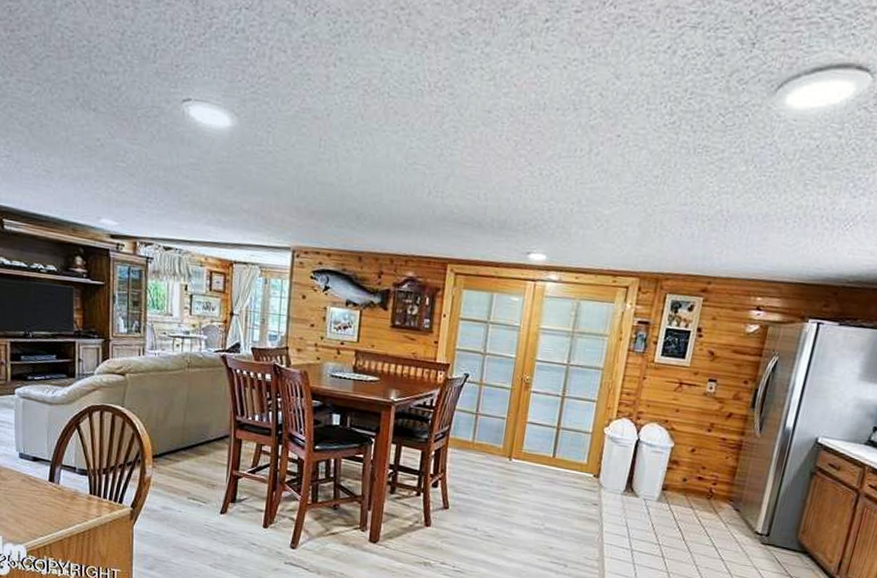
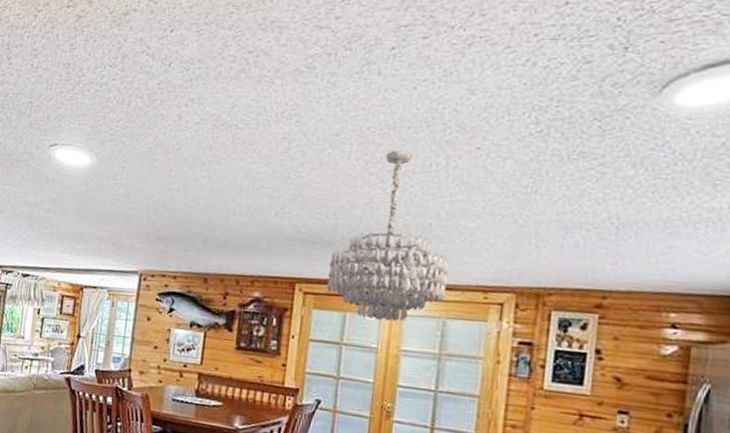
chandelier: none [477,132,586,302] -> present [327,150,450,321]

